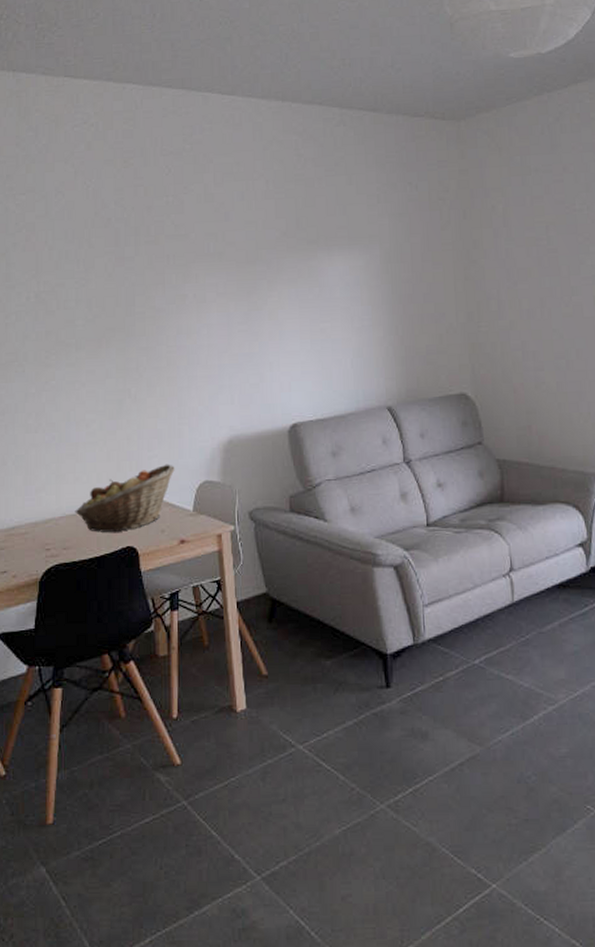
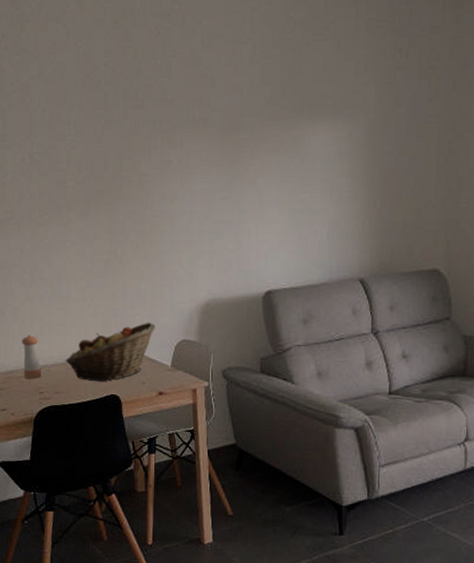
pepper shaker: none [25,486,48,535] -> present [21,335,41,379]

